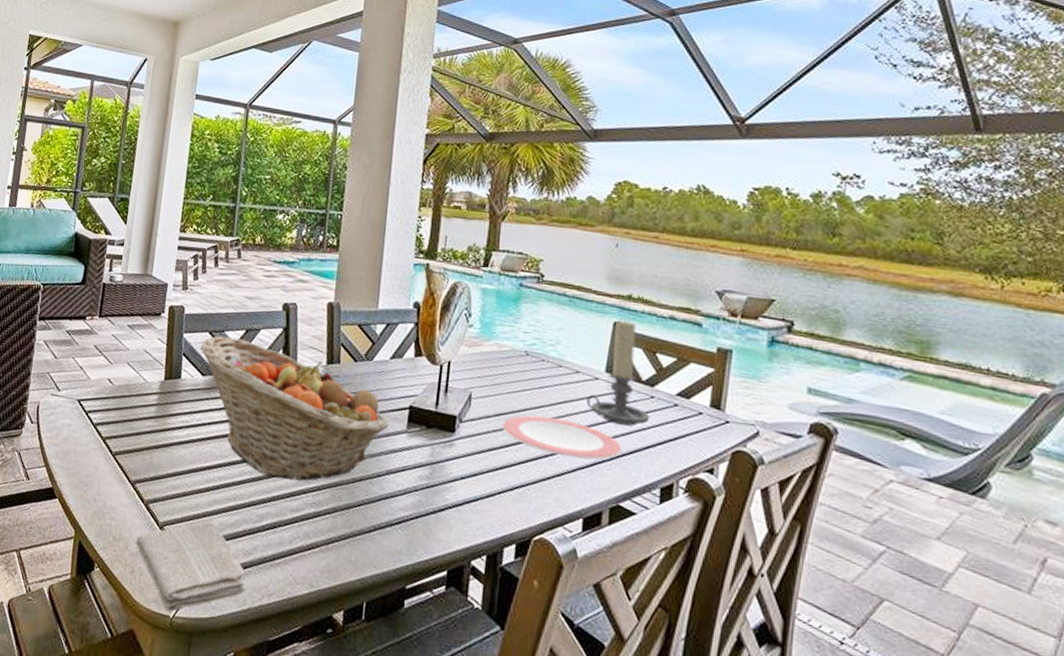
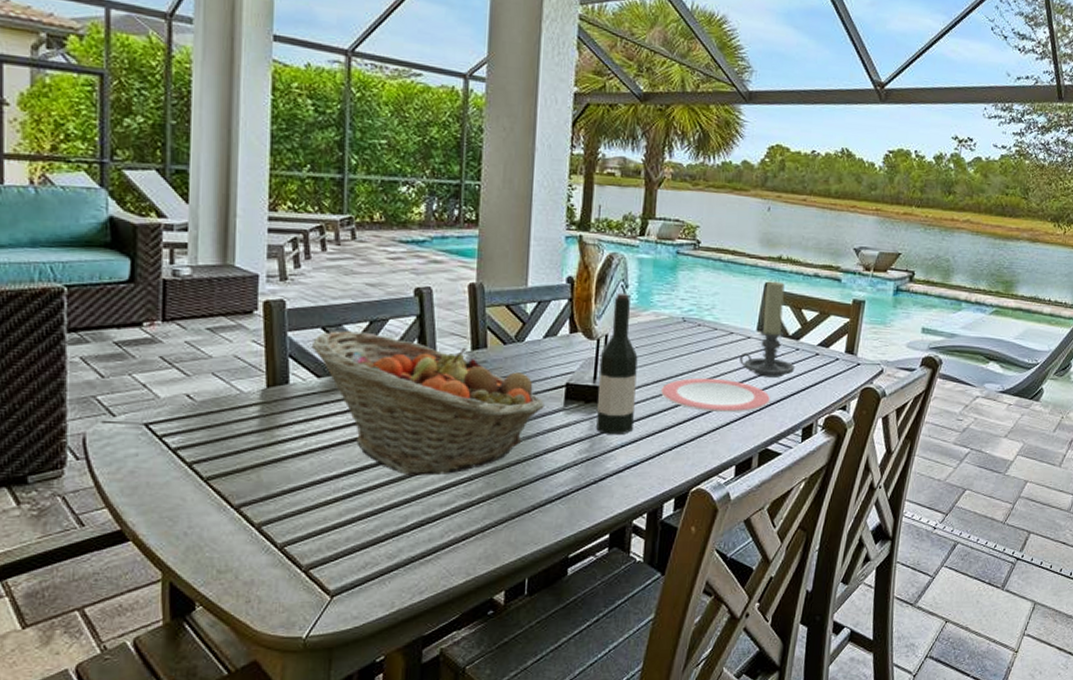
washcloth: present [135,521,246,613] -> none [248,532,393,634]
wine bottle: none [437,321,480,466] -> present [596,293,638,435]

